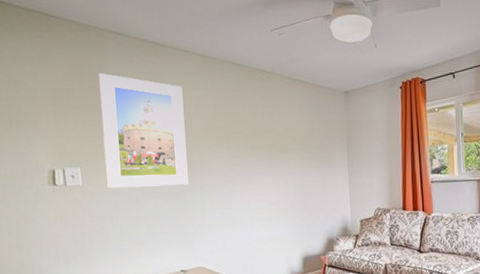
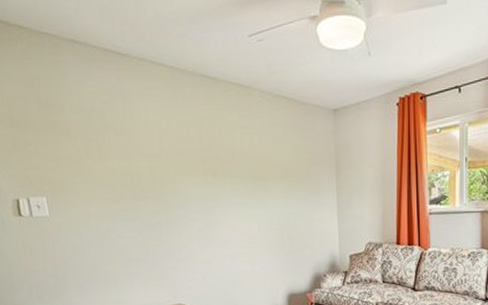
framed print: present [99,72,189,189] -> none [57,88,163,220]

